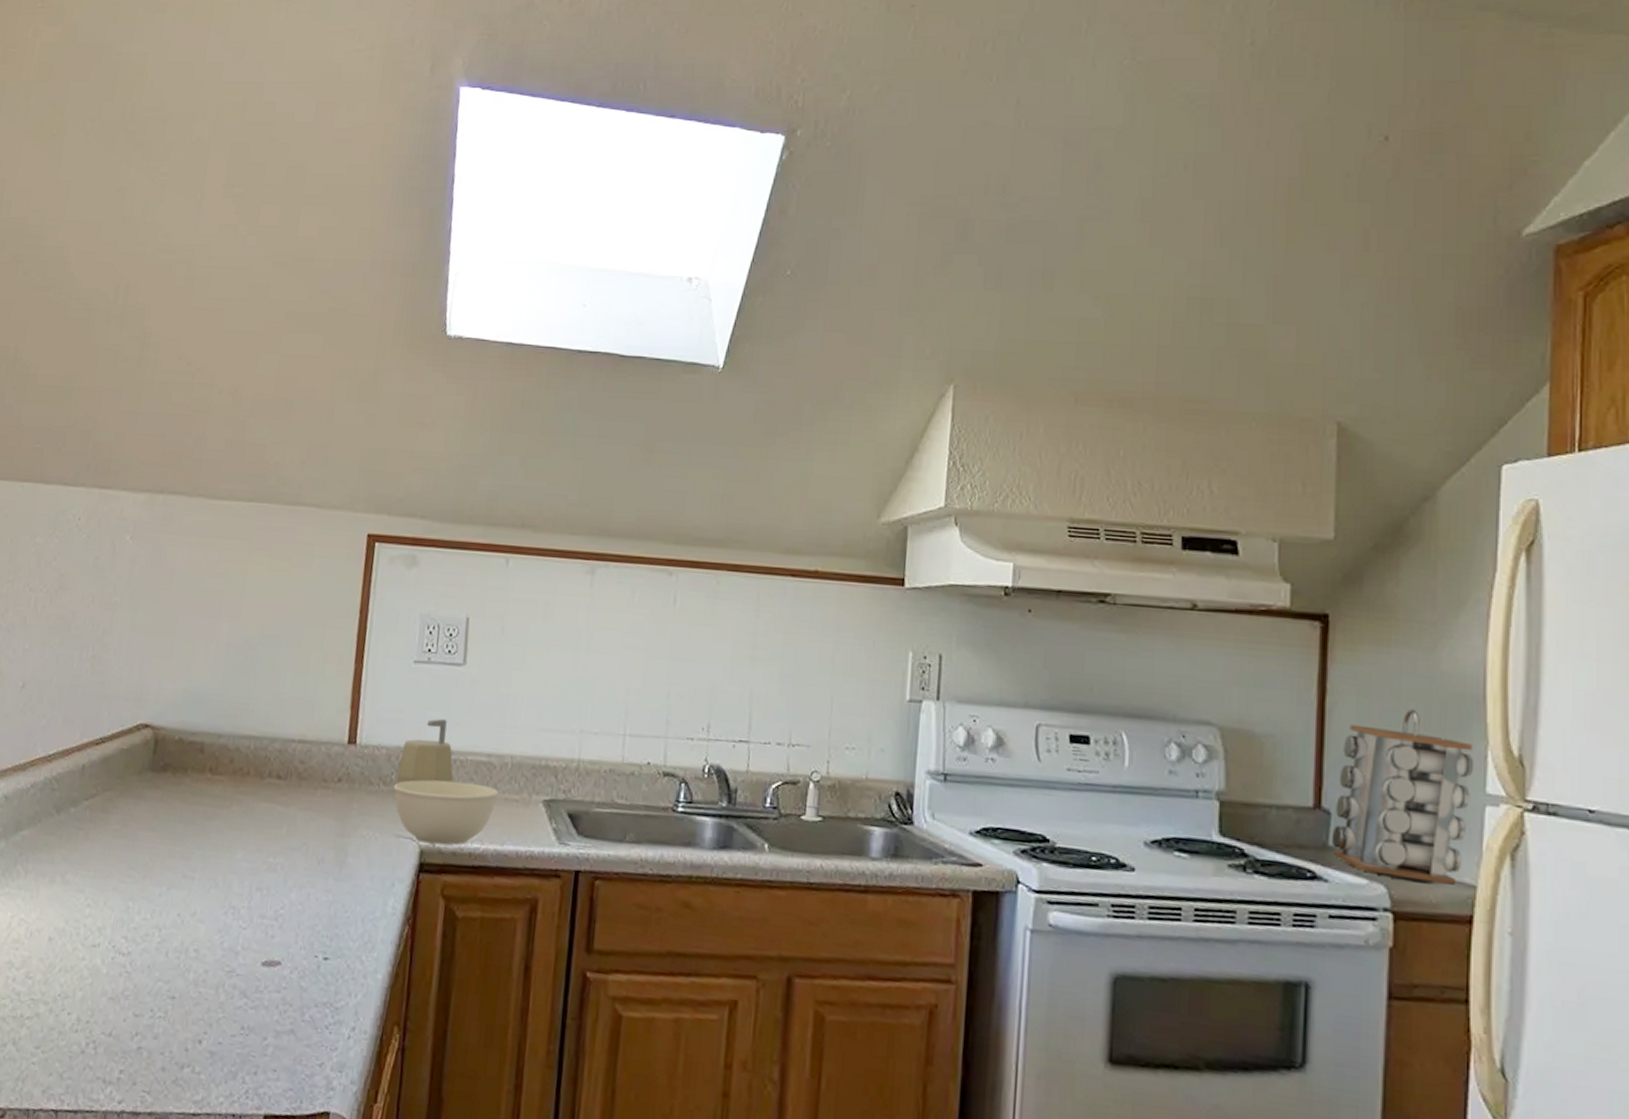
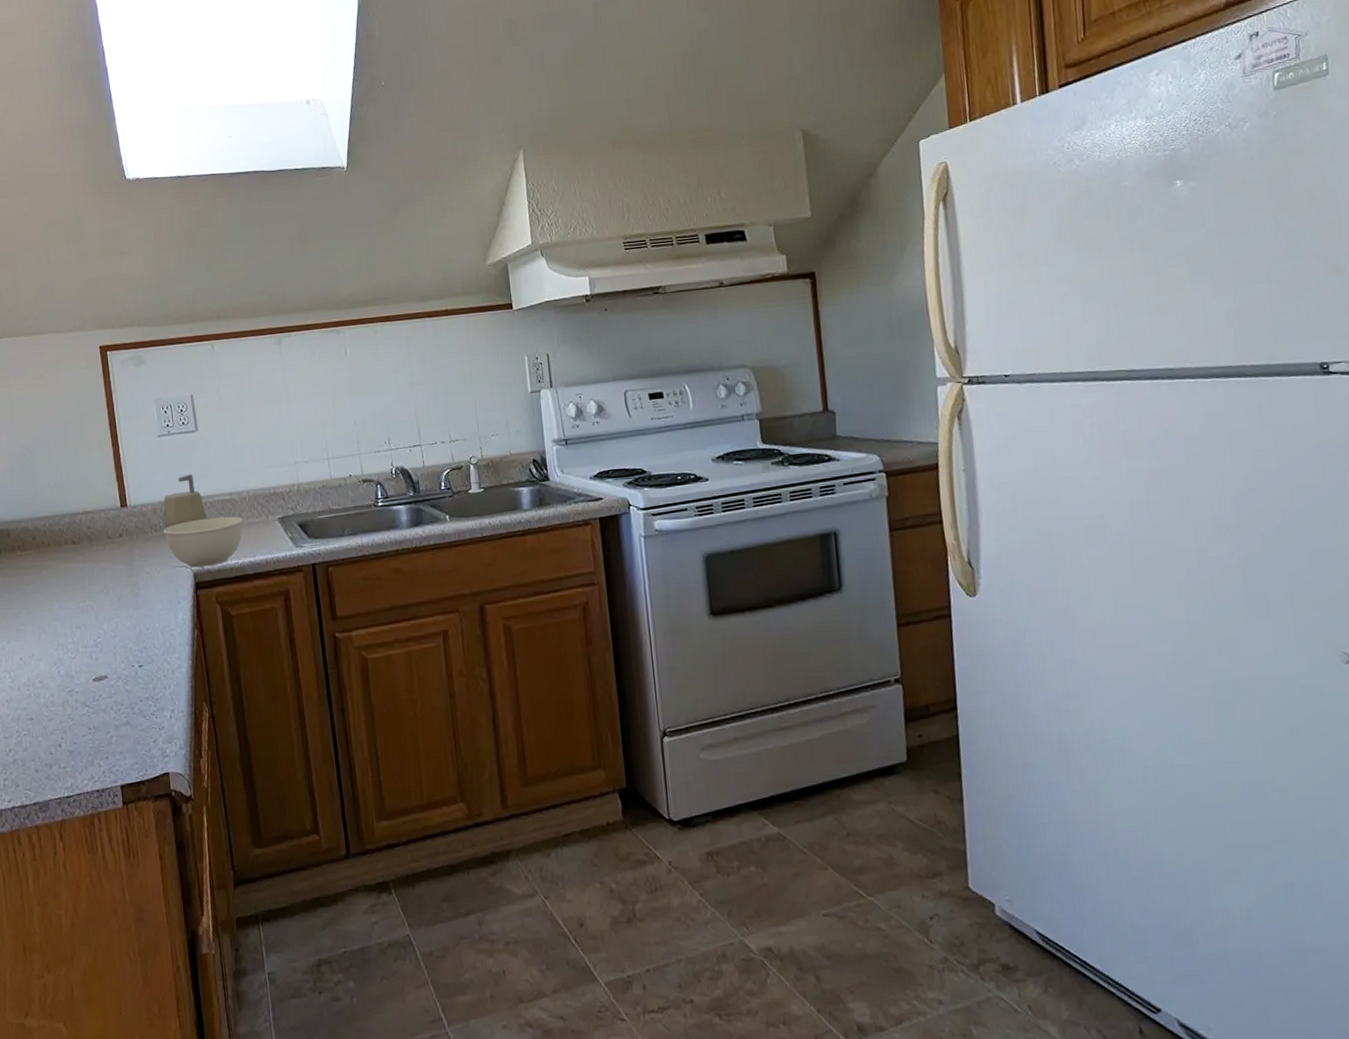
spice rack: present [1331,709,1475,885] -> none [837,328,927,449]

